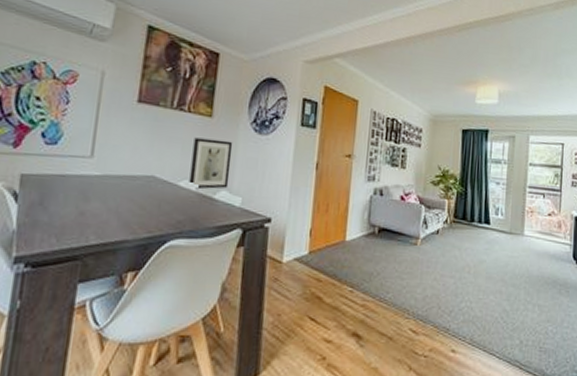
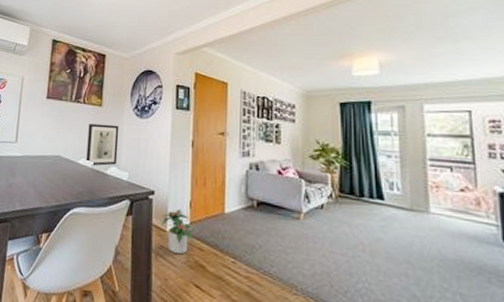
potted plant: none [276,237,311,286] -> present [160,209,193,254]

